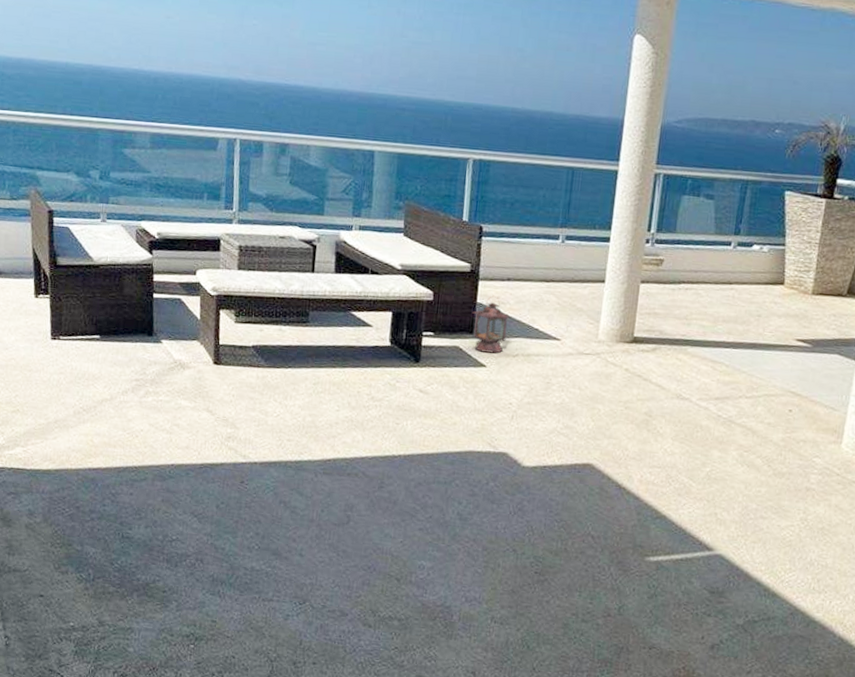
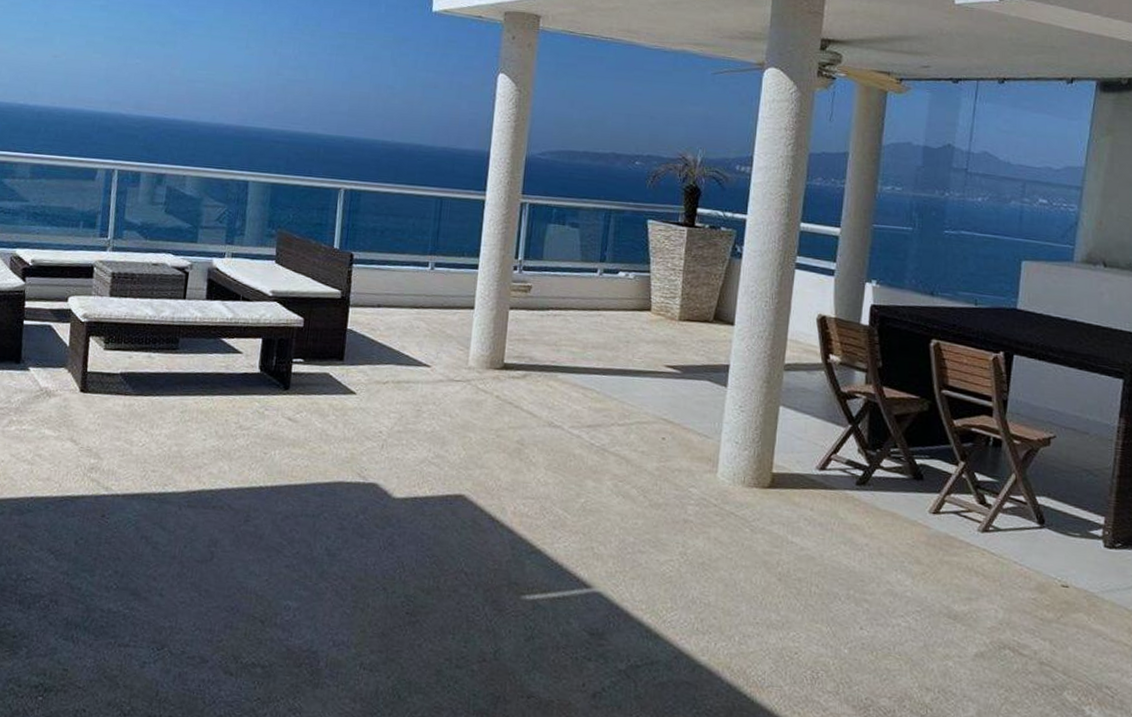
candle lantern: present [471,295,512,354] -> none [341,321,382,381]

